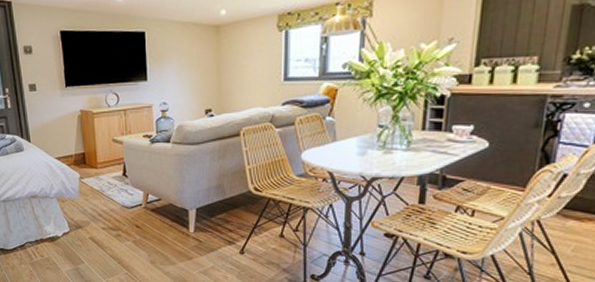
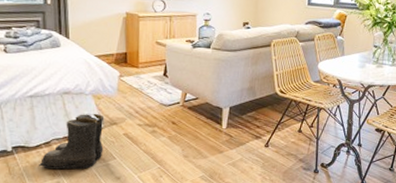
boots: none [17,216,72,272] -> present [39,113,105,170]

